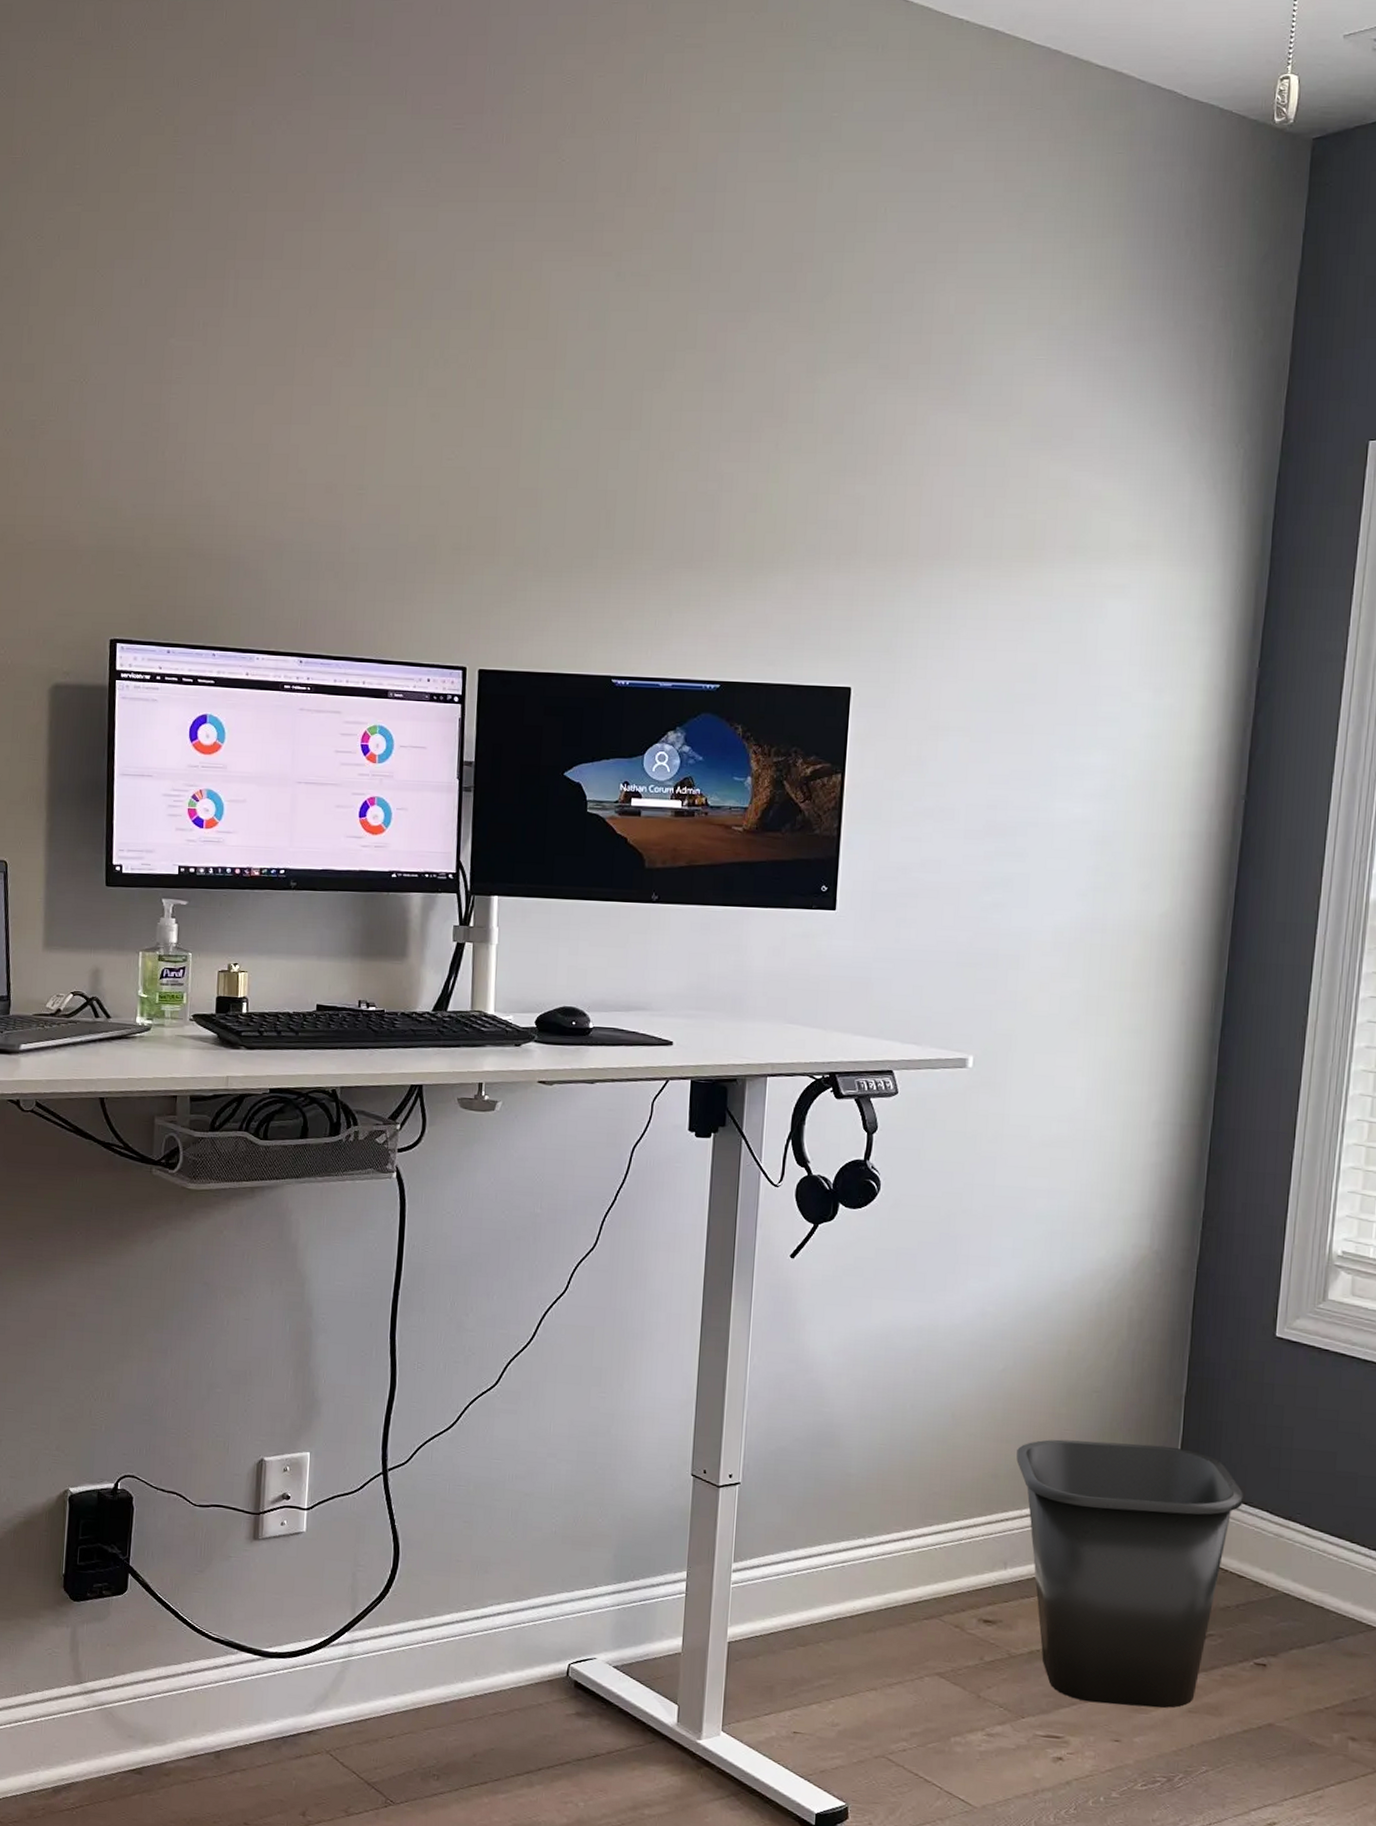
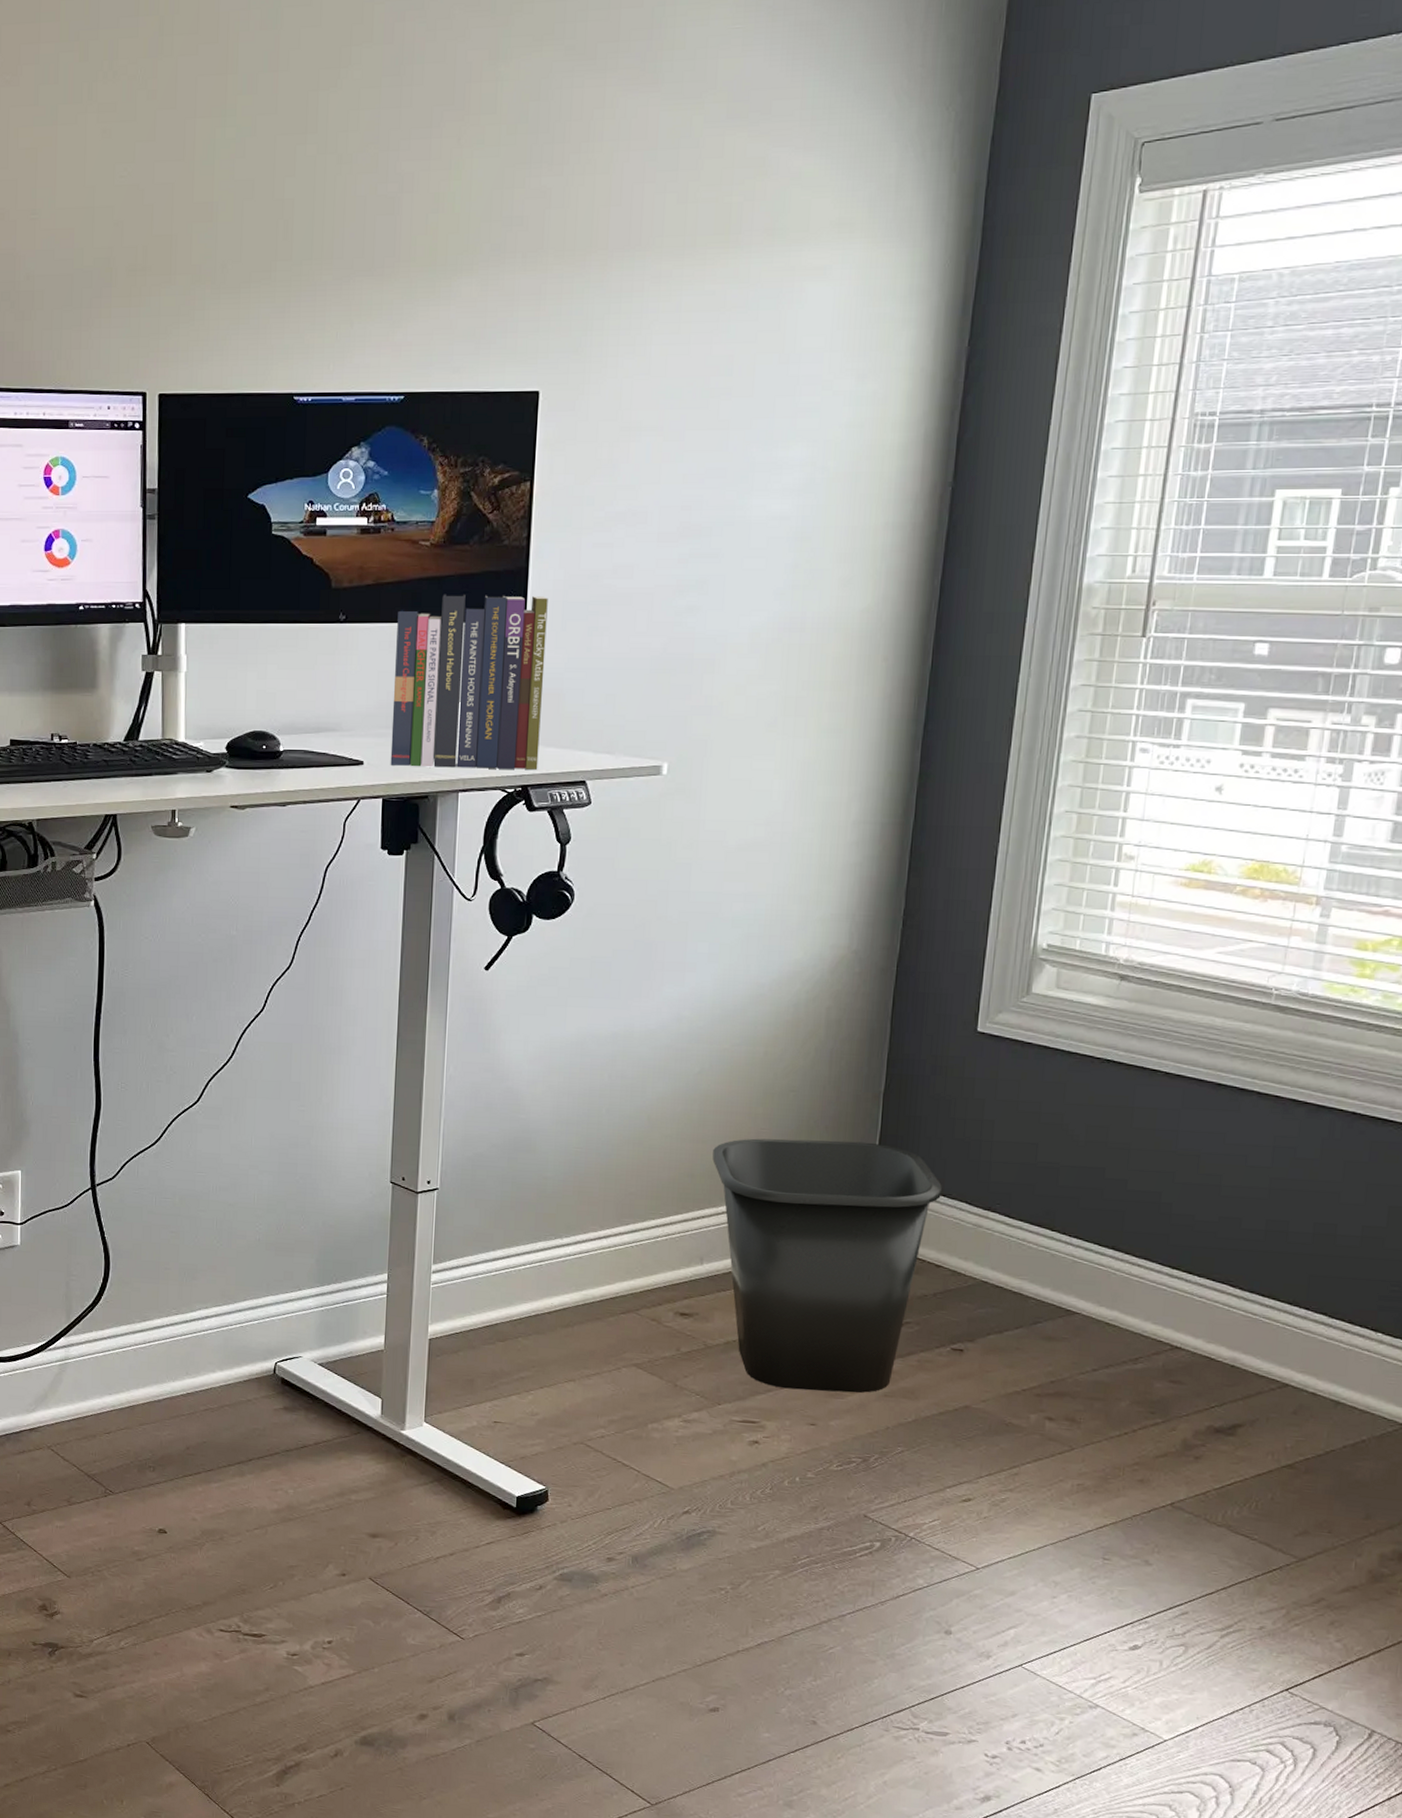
books: none [699,879,858,1057] -> present [390,594,548,770]

